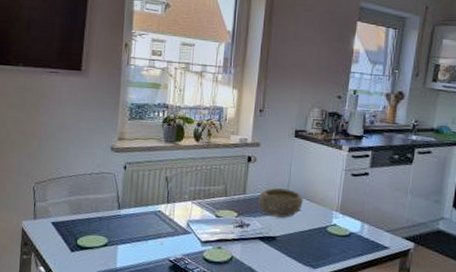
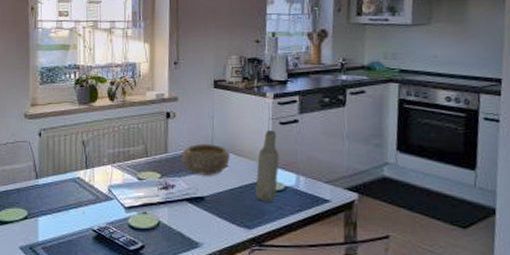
bottle: none [323,180,348,245] -> present [255,130,279,202]

